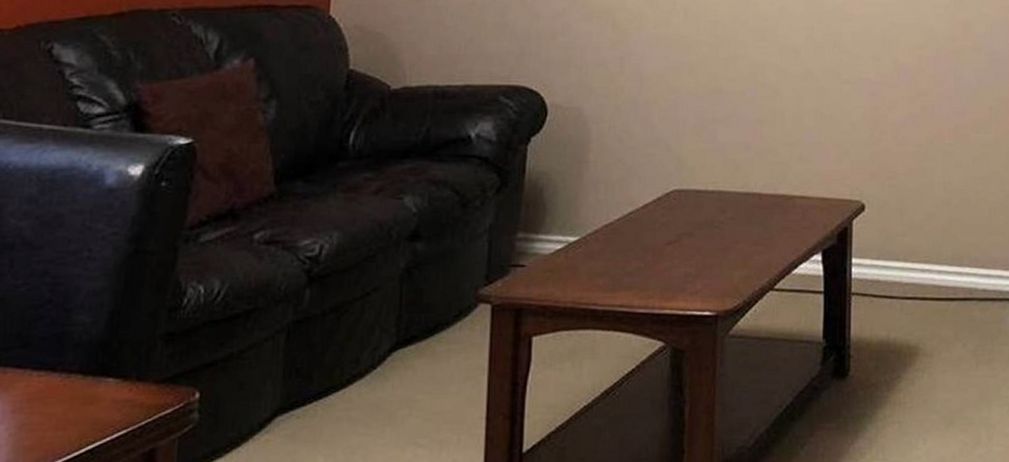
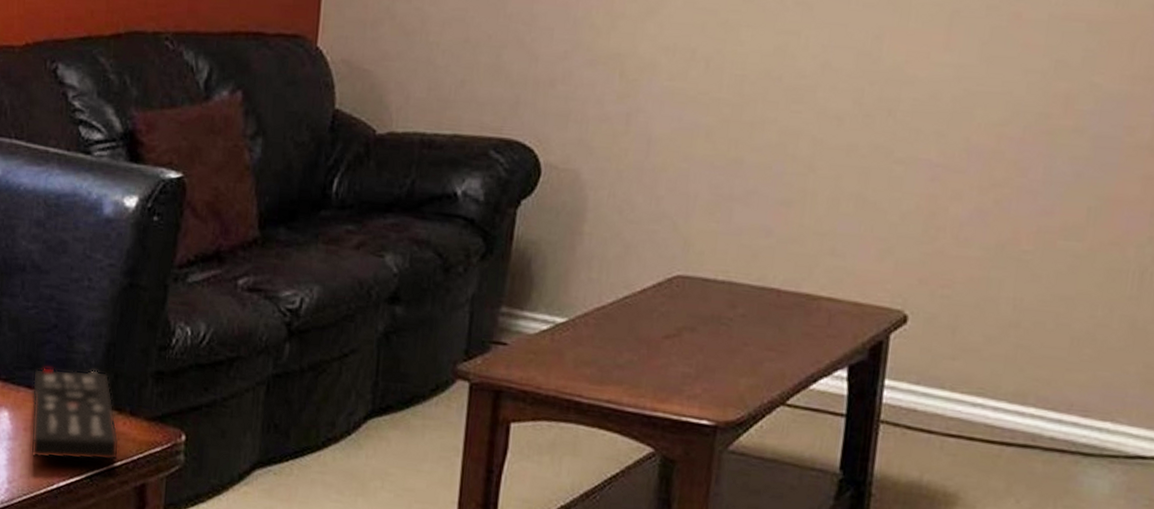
remote control: none [18,340,125,440] -> present [30,366,120,462]

